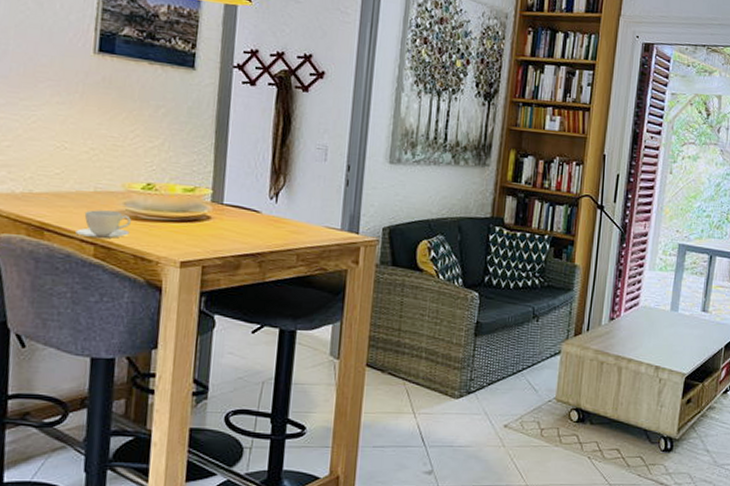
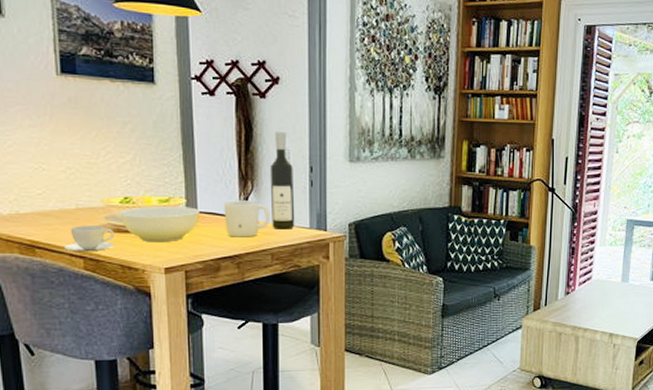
bowl: none [139,194,225,234] -> present [119,206,200,243]
mug: none [251,194,301,235] -> present [224,200,270,237]
bottle: none [301,126,330,230] -> present [269,131,295,230]

